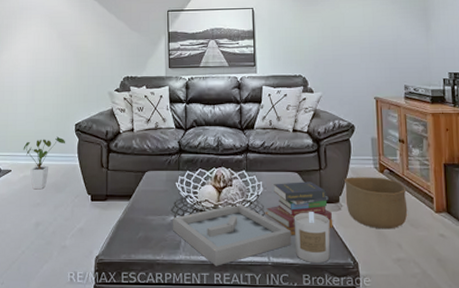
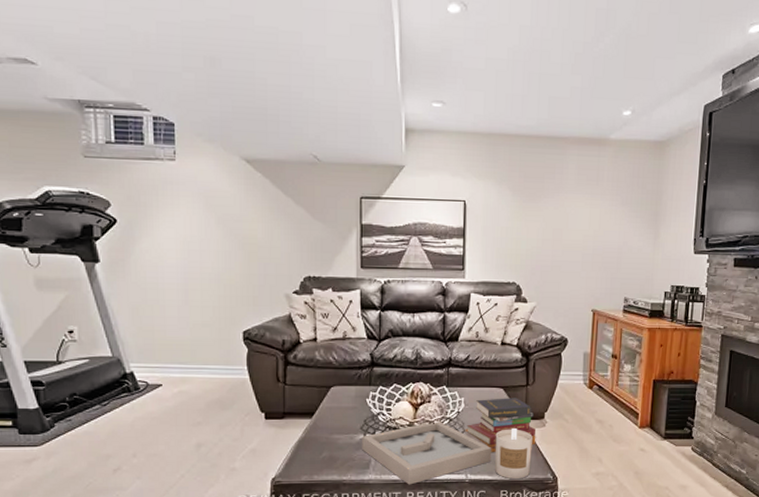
house plant: present [23,136,65,190] -> none [176,345,231,407]
basket: present [344,177,408,229] -> none [551,393,614,445]

